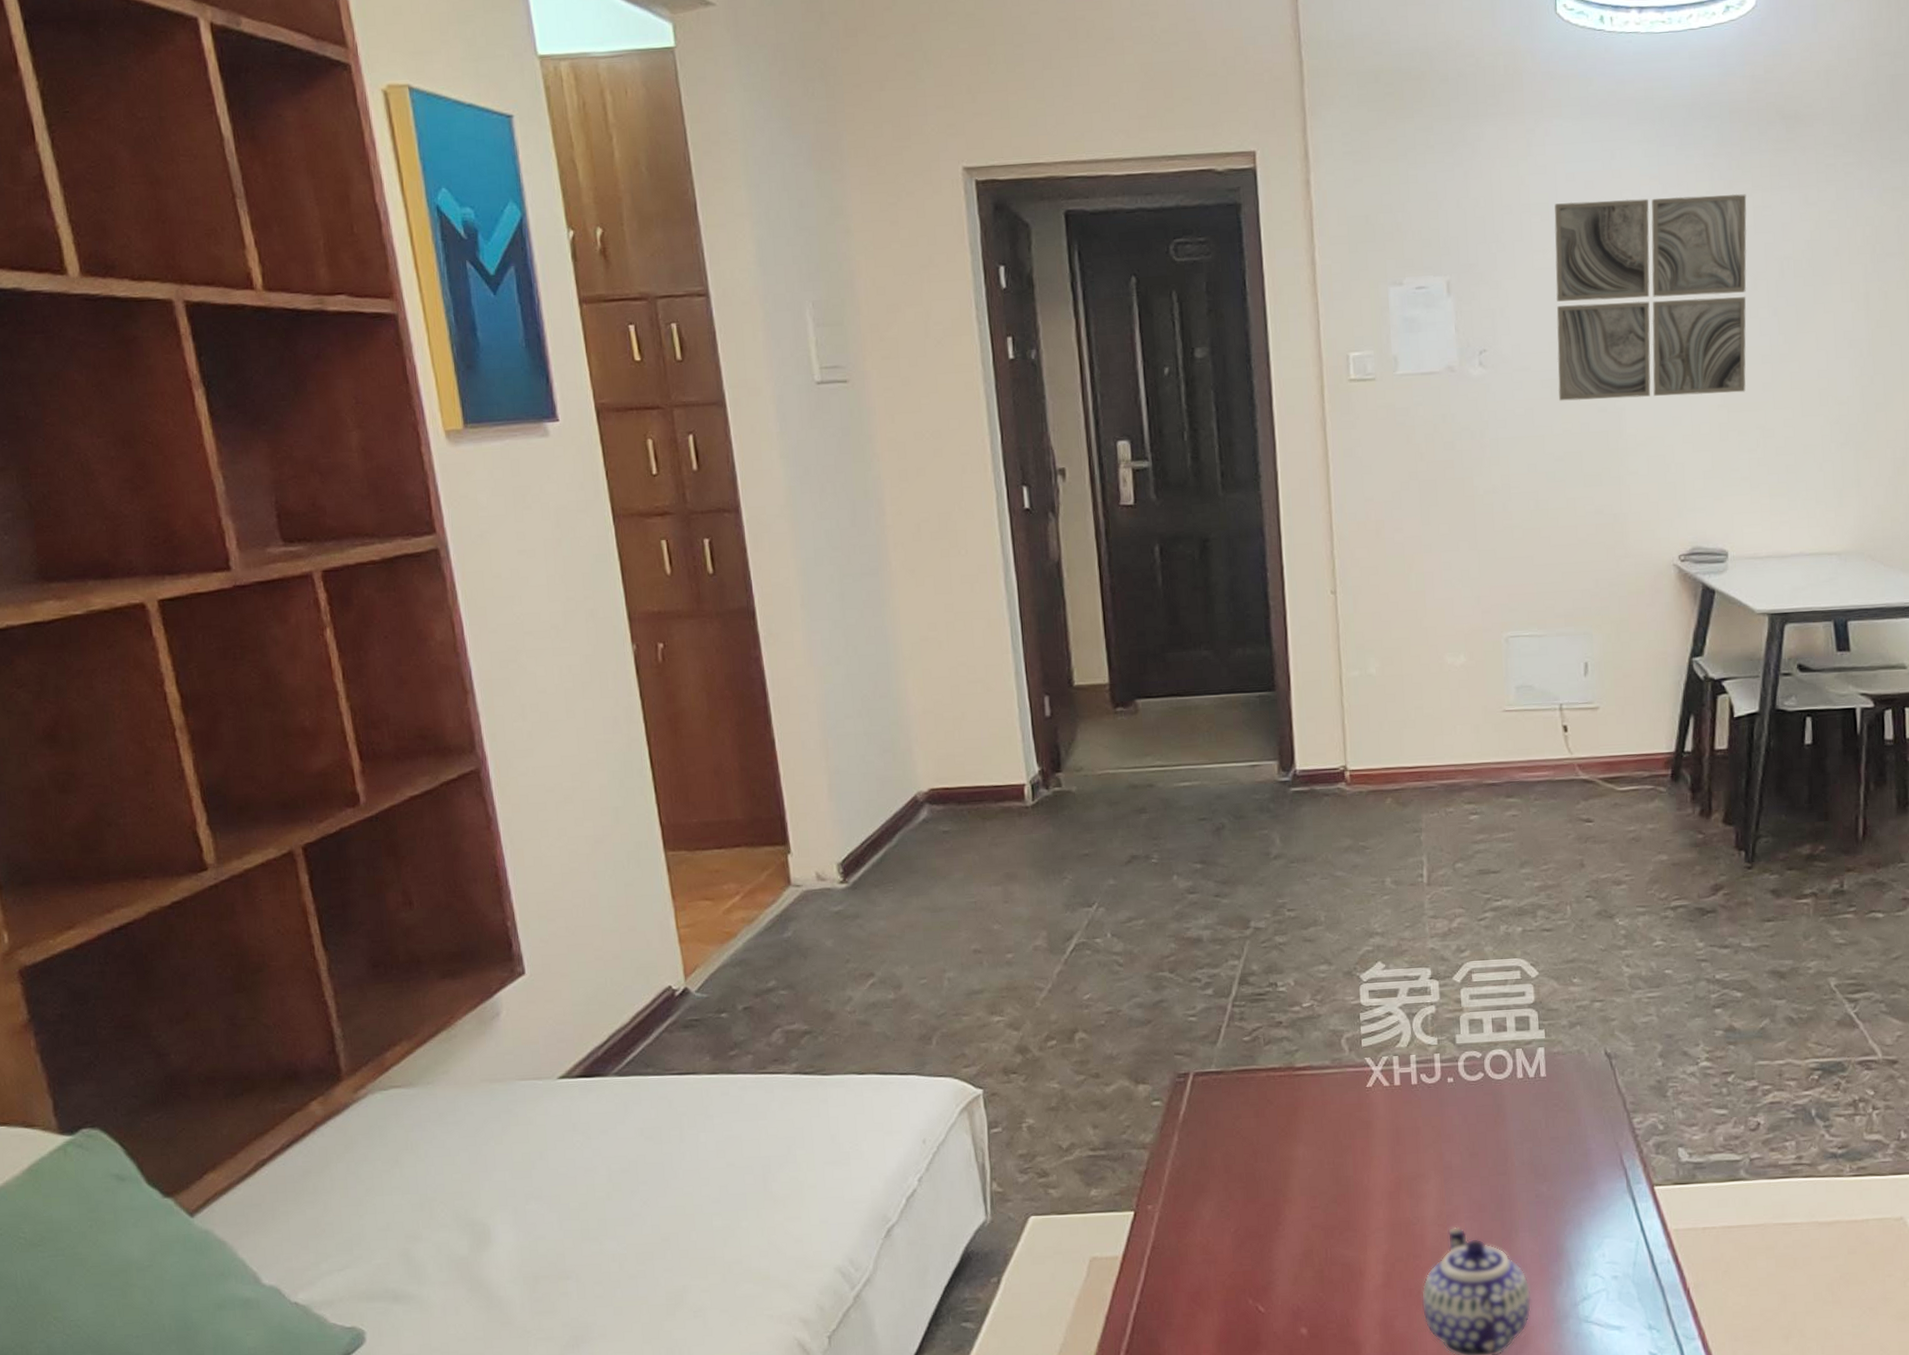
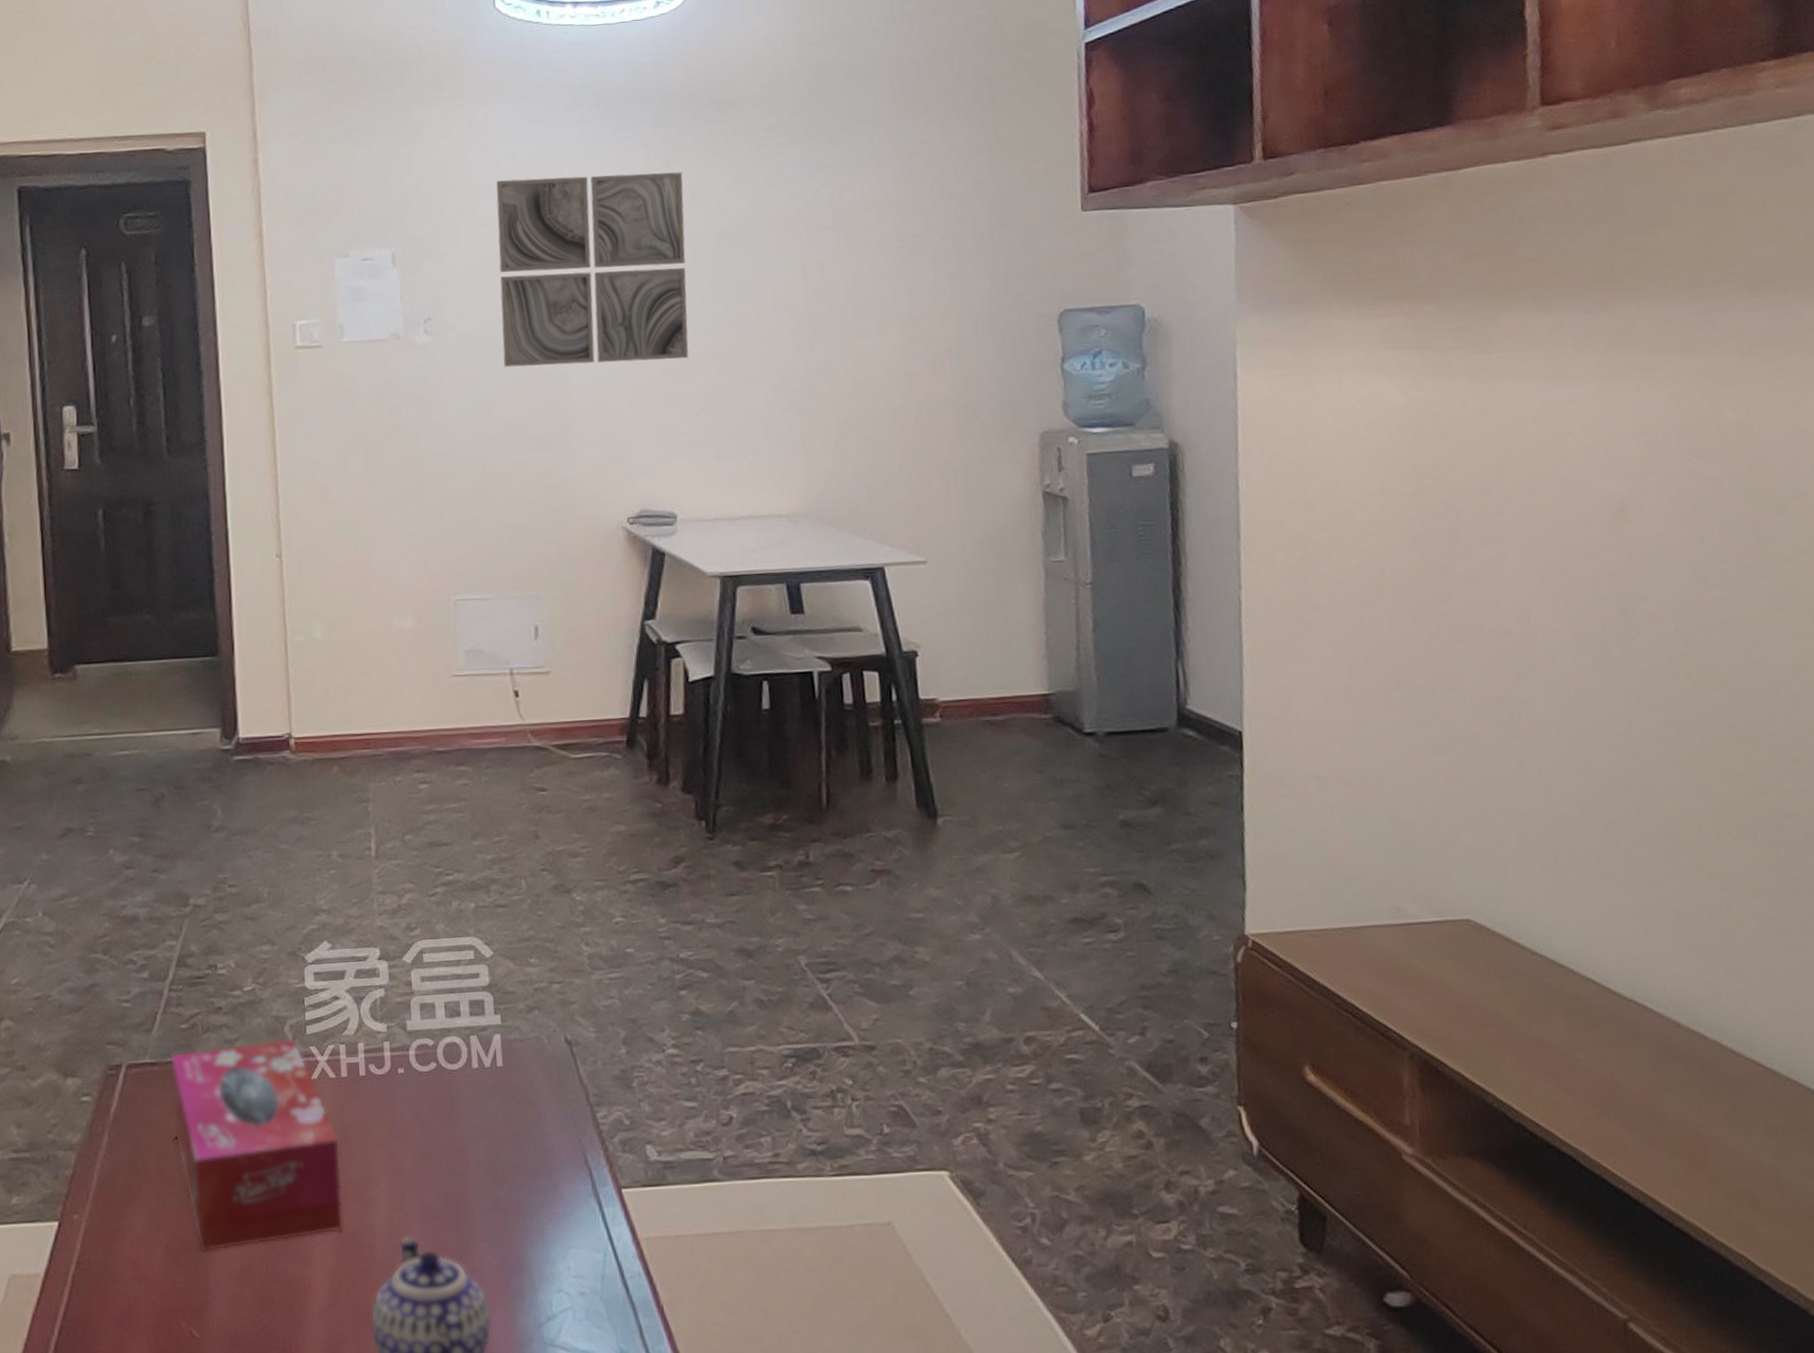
tissue box: none [1234,1050,1397,1239] -> present [169,1038,344,1253]

